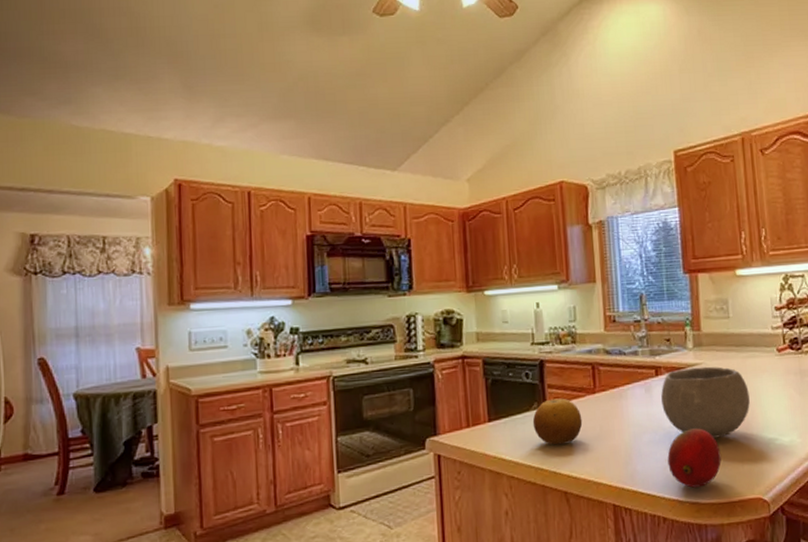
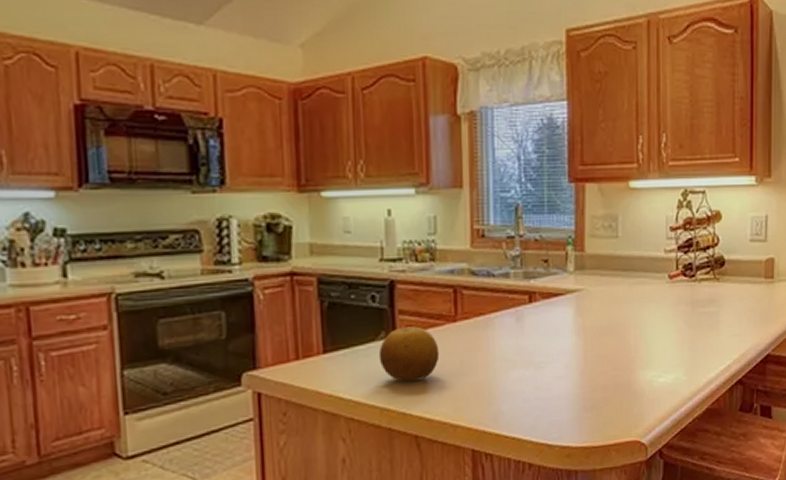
bowl: present [661,366,750,438] -> none [534,293,634,375]
fruit: present [667,428,722,488] -> none [537,363,598,430]

